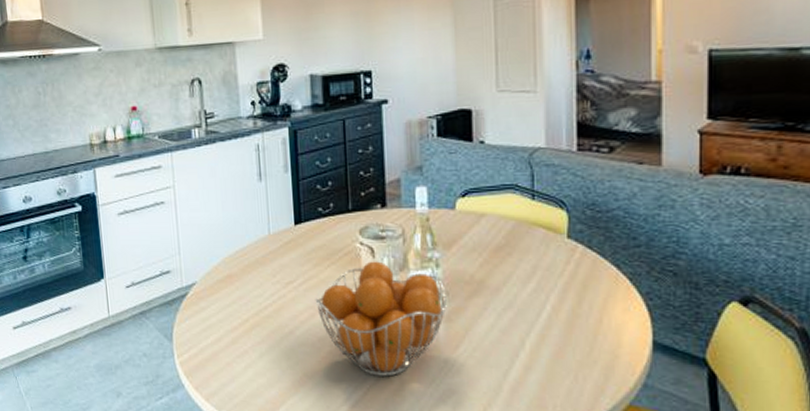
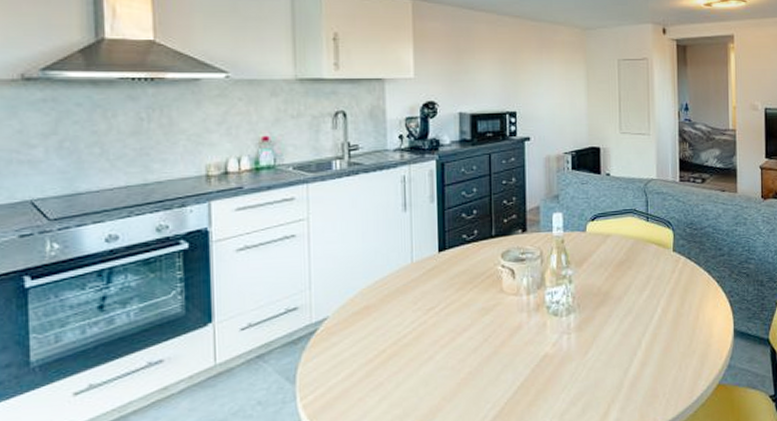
fruit basket: present [315,261,447,377] -> none [456,281,578,390]

